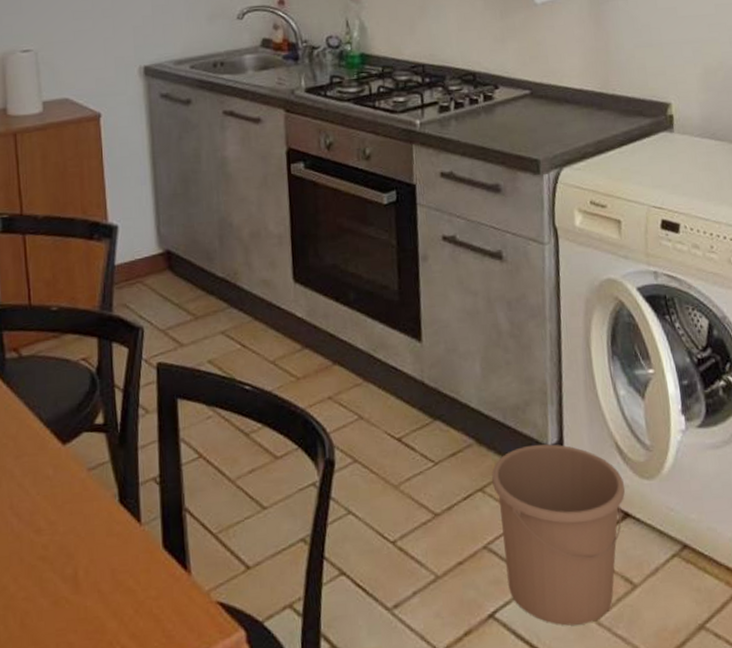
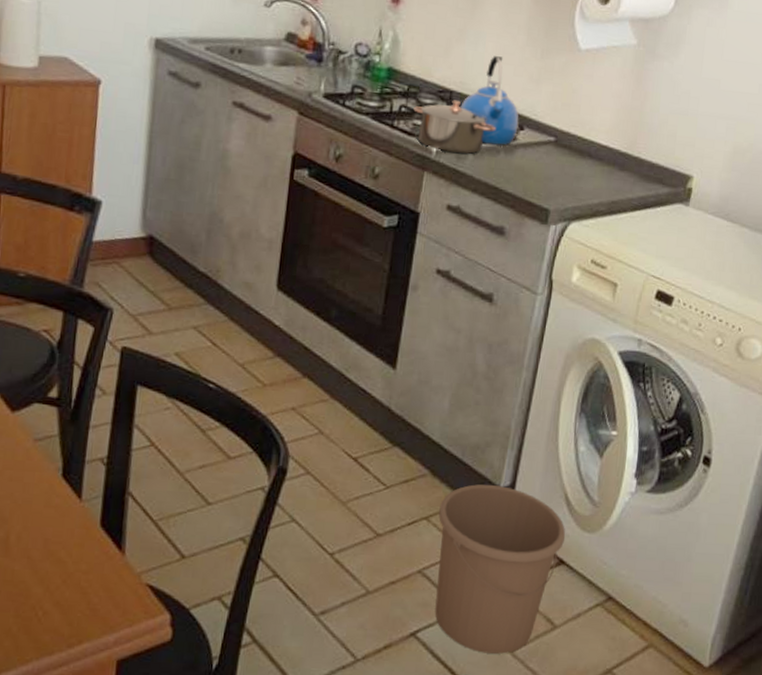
cooking pot: none [391,72,472,122] -> present [413,100,496,154]
kettle: none [434,24,493,108] -> present [460,56,519,145]

